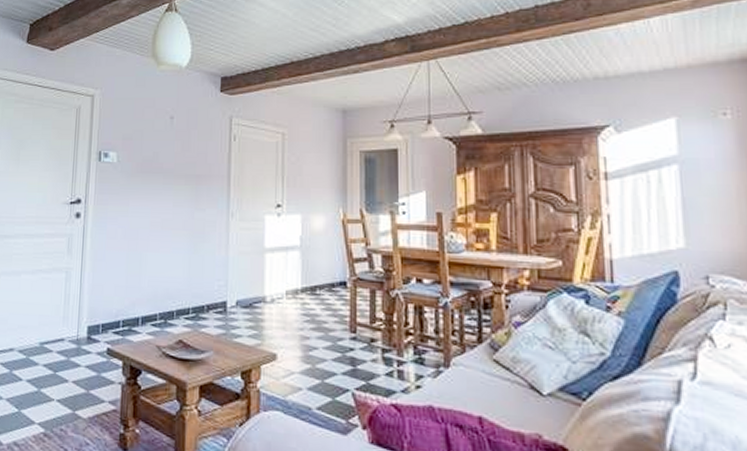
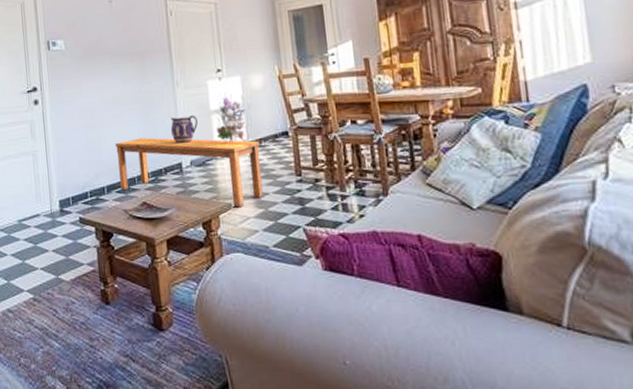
bench: none [157,268,315,360] -> present [116,137,264,208]
pitcher: none [220,250,250,280] -> present [170,115,199,143]
bouquet: none [268,232,307,288] -> present [214,93,250,144]

